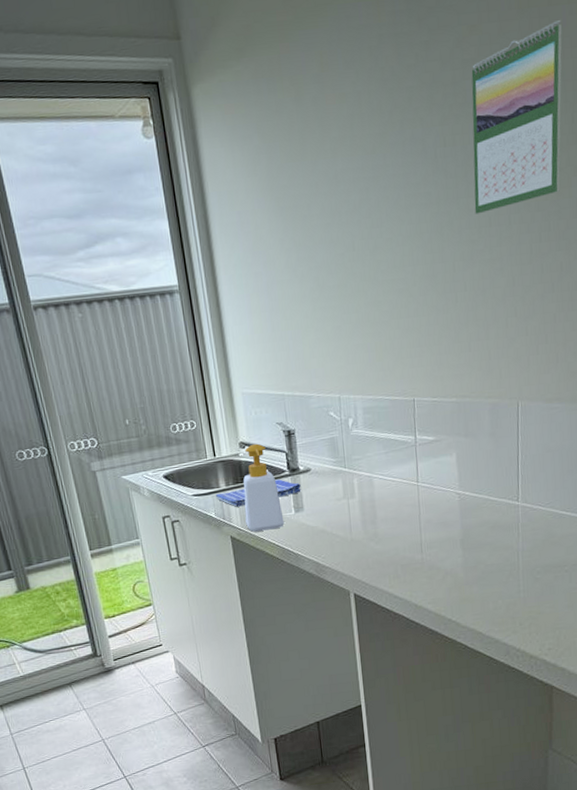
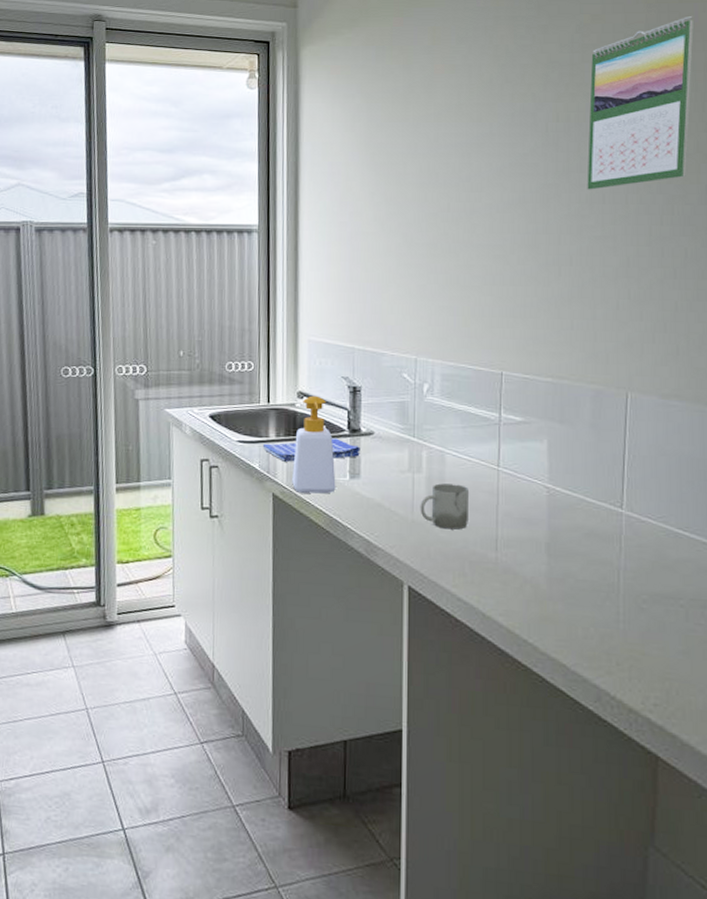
cup: none [356,502,397,542] -> present [420,483,470,530]

